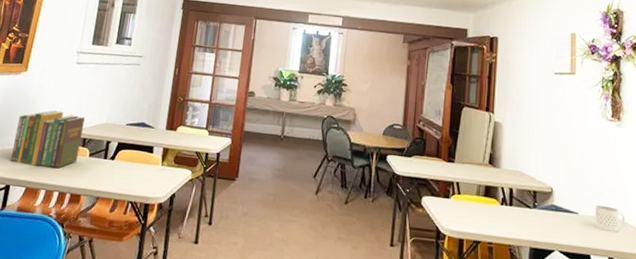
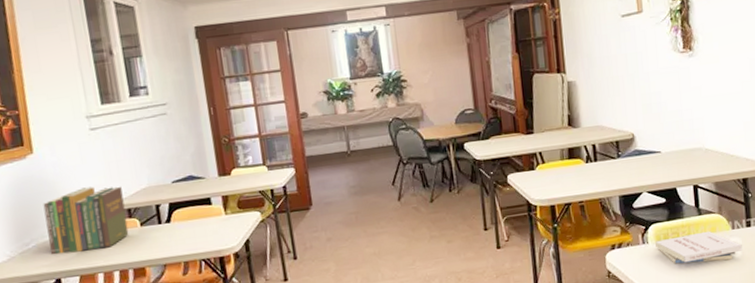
mug: present [595,204,625,232] -> none [676,137,706,162]

